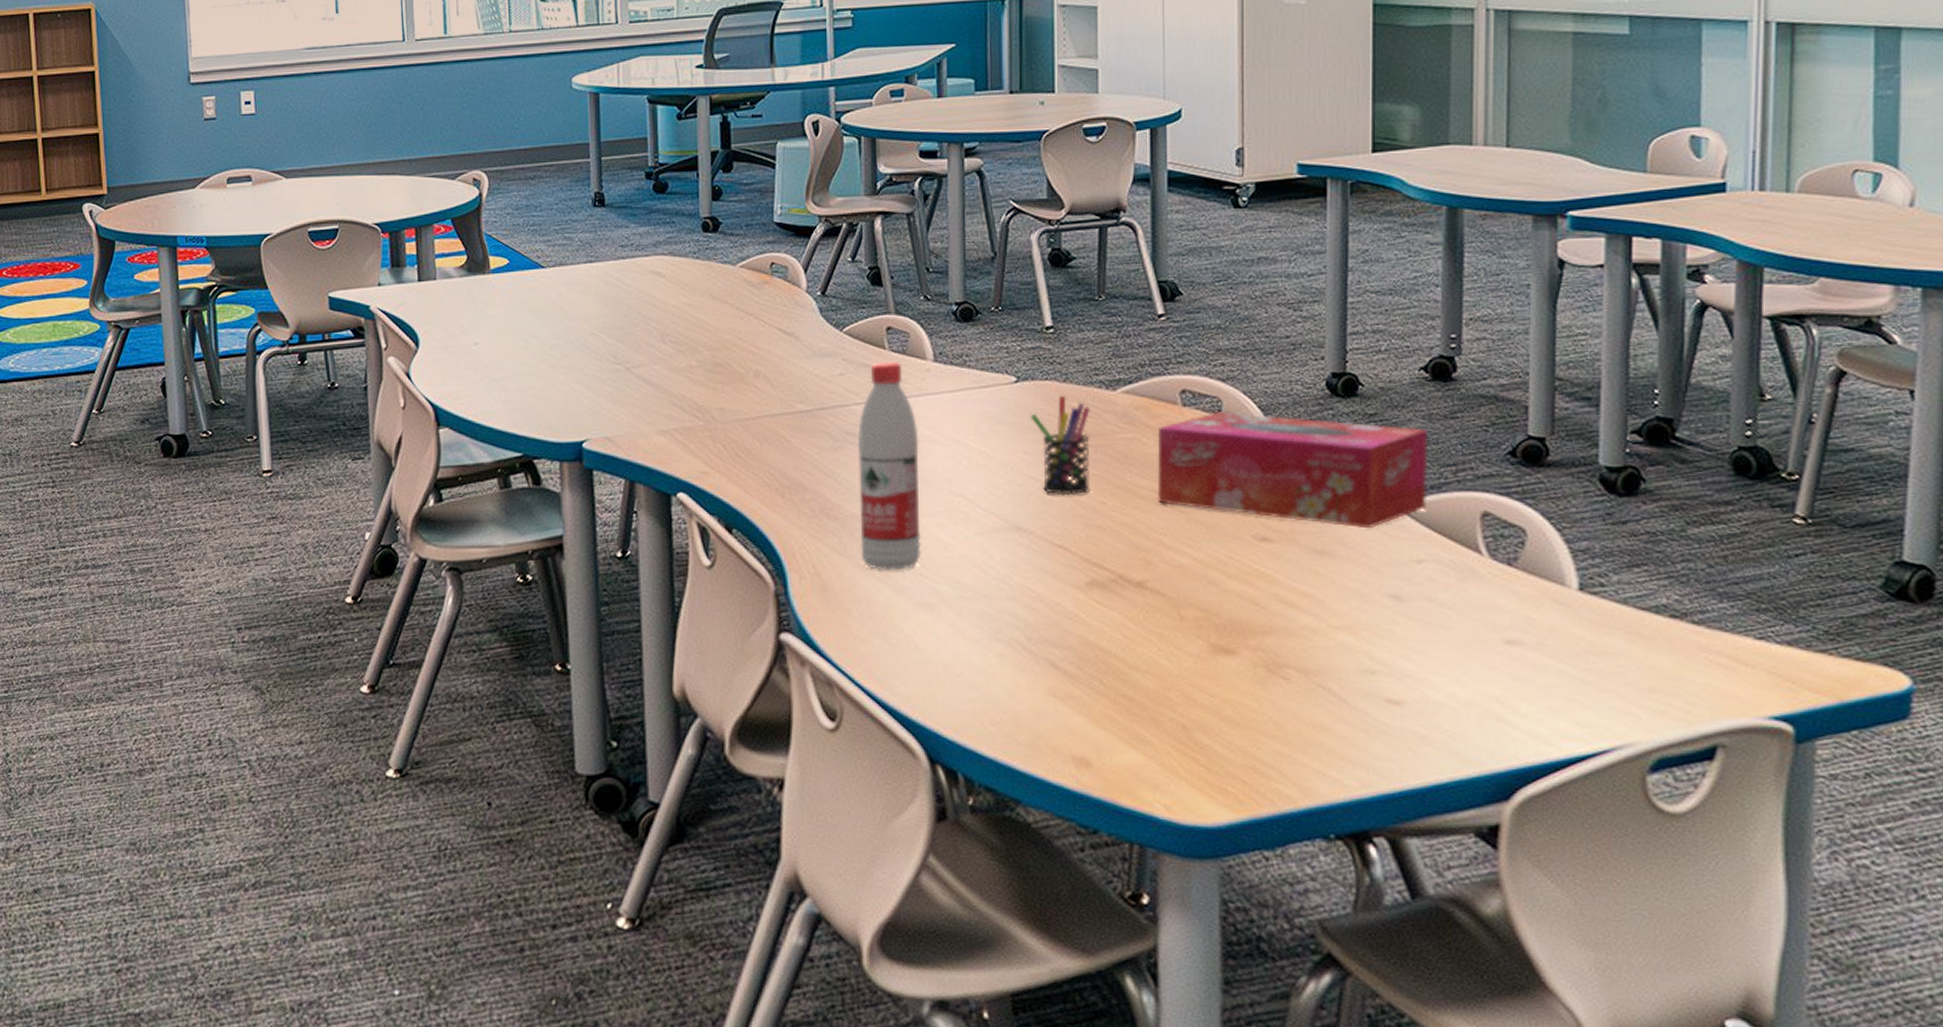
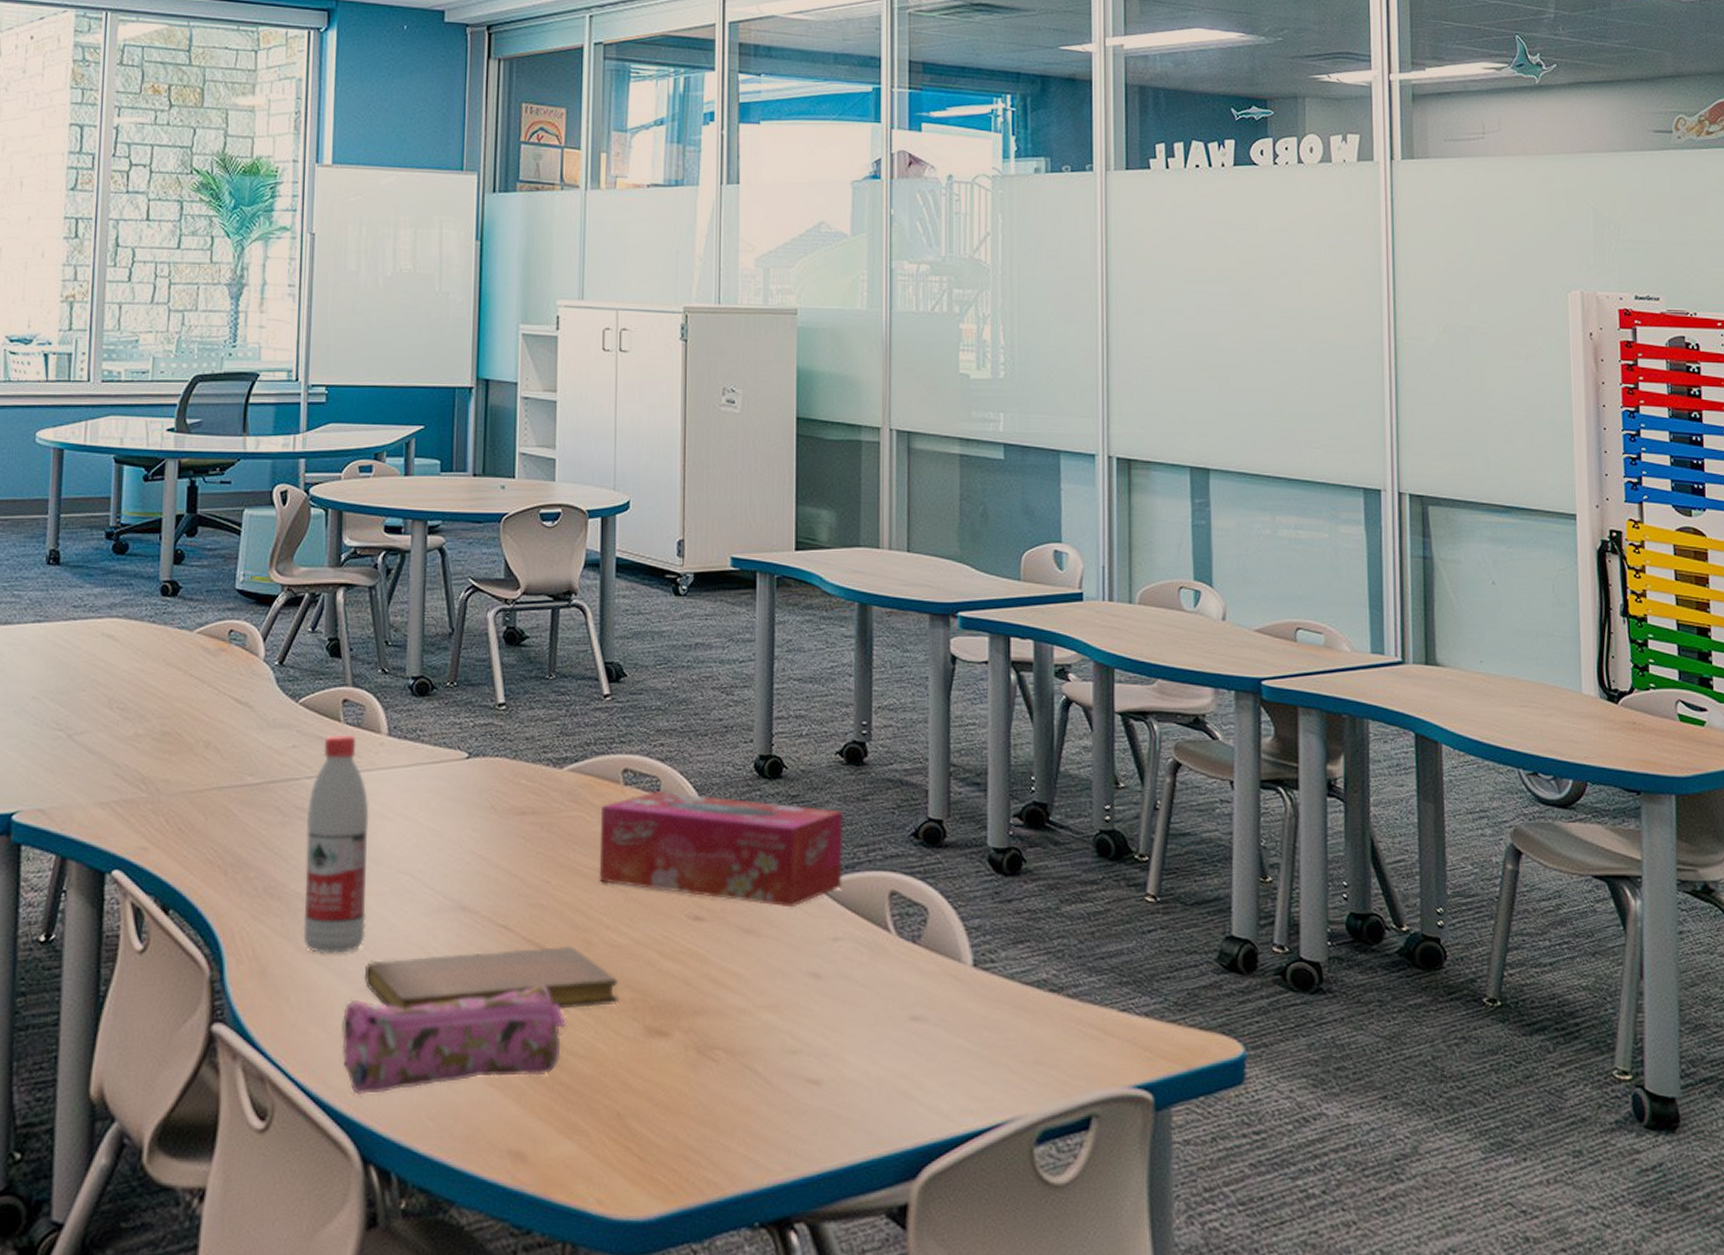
pencil case: none [903,603,1127,702] -> present [341,985,566,1096]
notebook: none [922,565,1181,626] -> present [364,945,619,1010]
pen holder: present [1030,395,1092,496] -> none [480,772,539,874]

